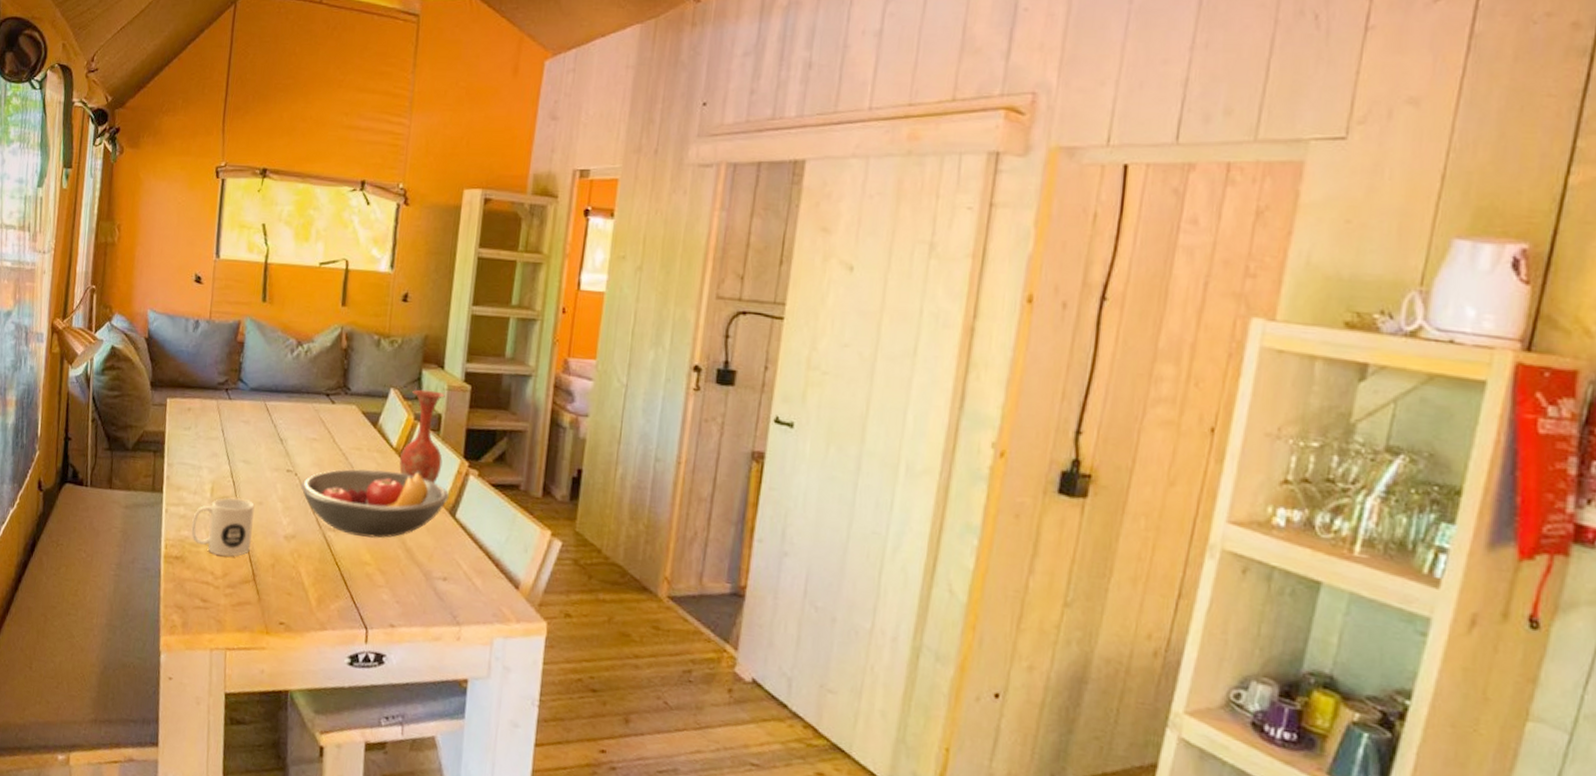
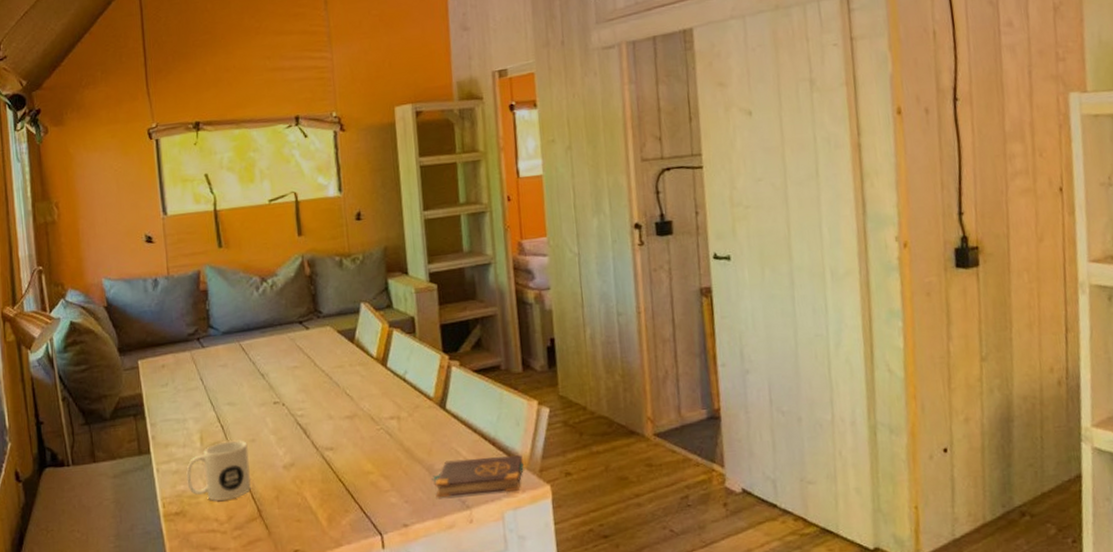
fruit bowl: present [301,469,449,538] -> none [290,374,436,449]
vase: present [399,389,445,483] -> none [382,296,424,382]
book: none [427,571,524,620] -> present [432,455,524,498]

